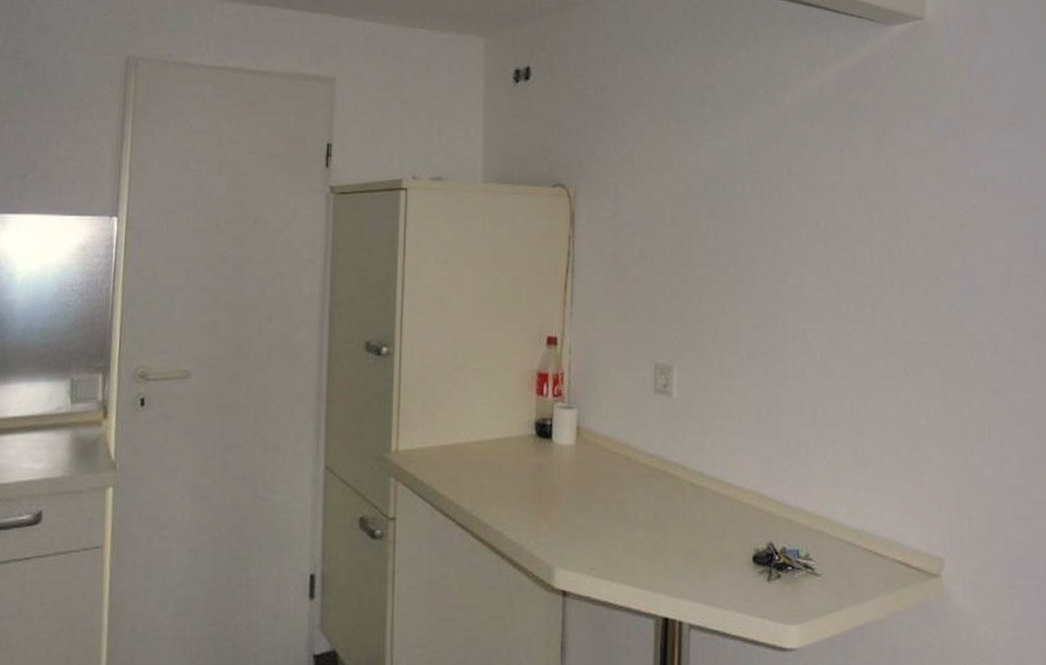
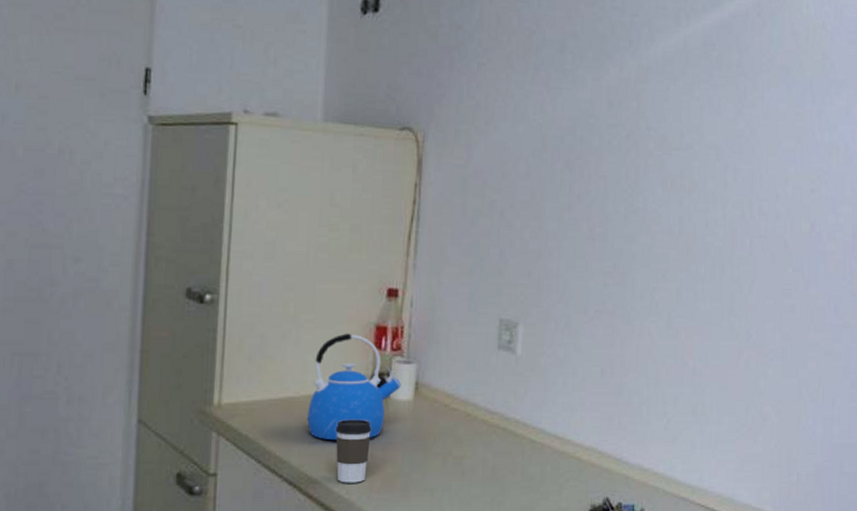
kettle: none [477,381,563,485] -> present [307,333,401,441]
coffee cup: none [504,464,538,527] -> present [336,419,372,483]

